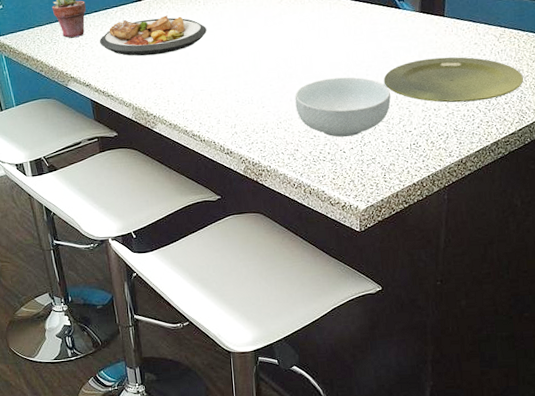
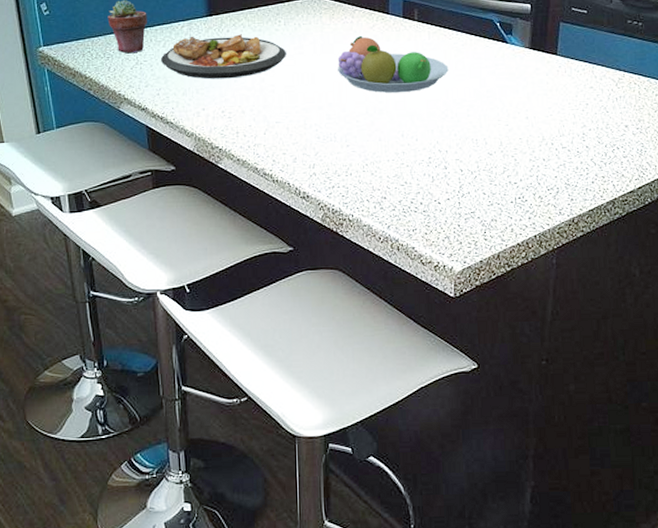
fruit bowl: none [251,11,349,59] -> present [338,36,449,93]
cereal bowl: present [295,77,391,137] -> none [384,117,494,185]
plate: present [383,57,523,103] -> none [487,100,644,153]

